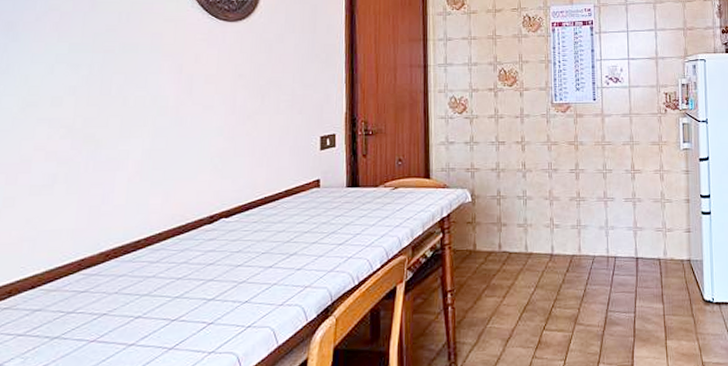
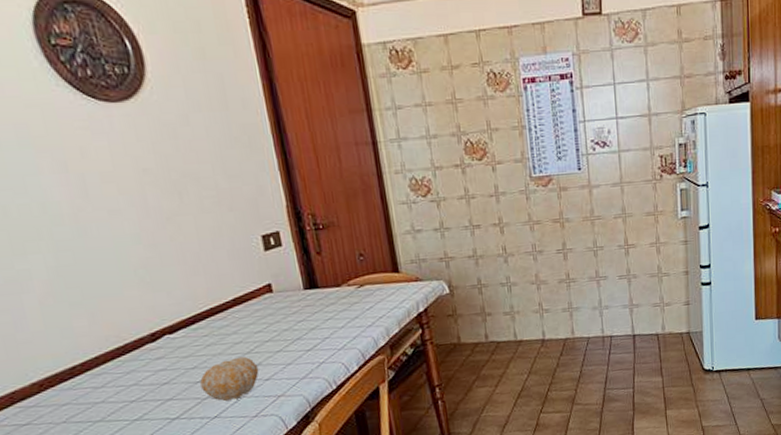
fruit: none [240,245,294,287] -> present [200,356,259,402]

